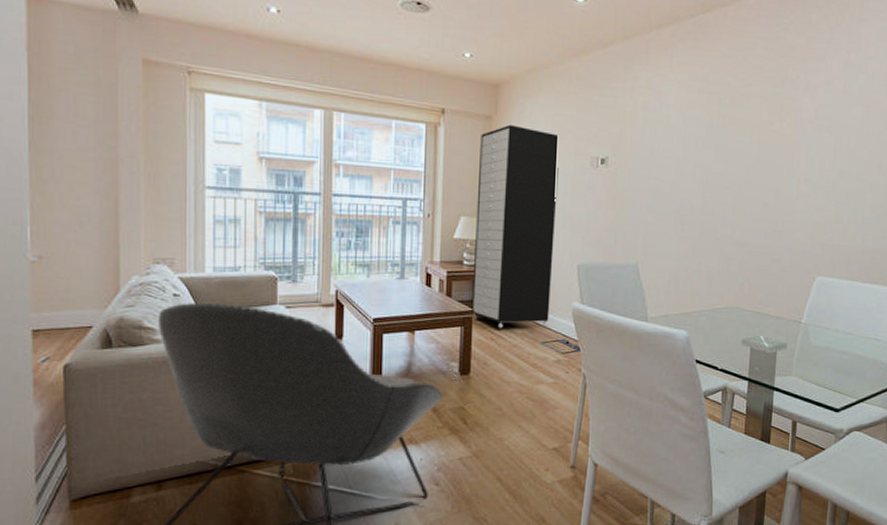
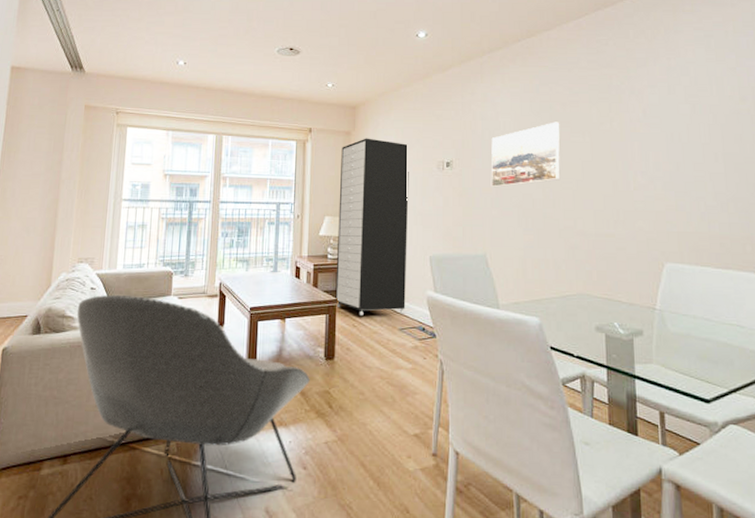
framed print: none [648,117,728,191] -> present [491,122,561,188]

